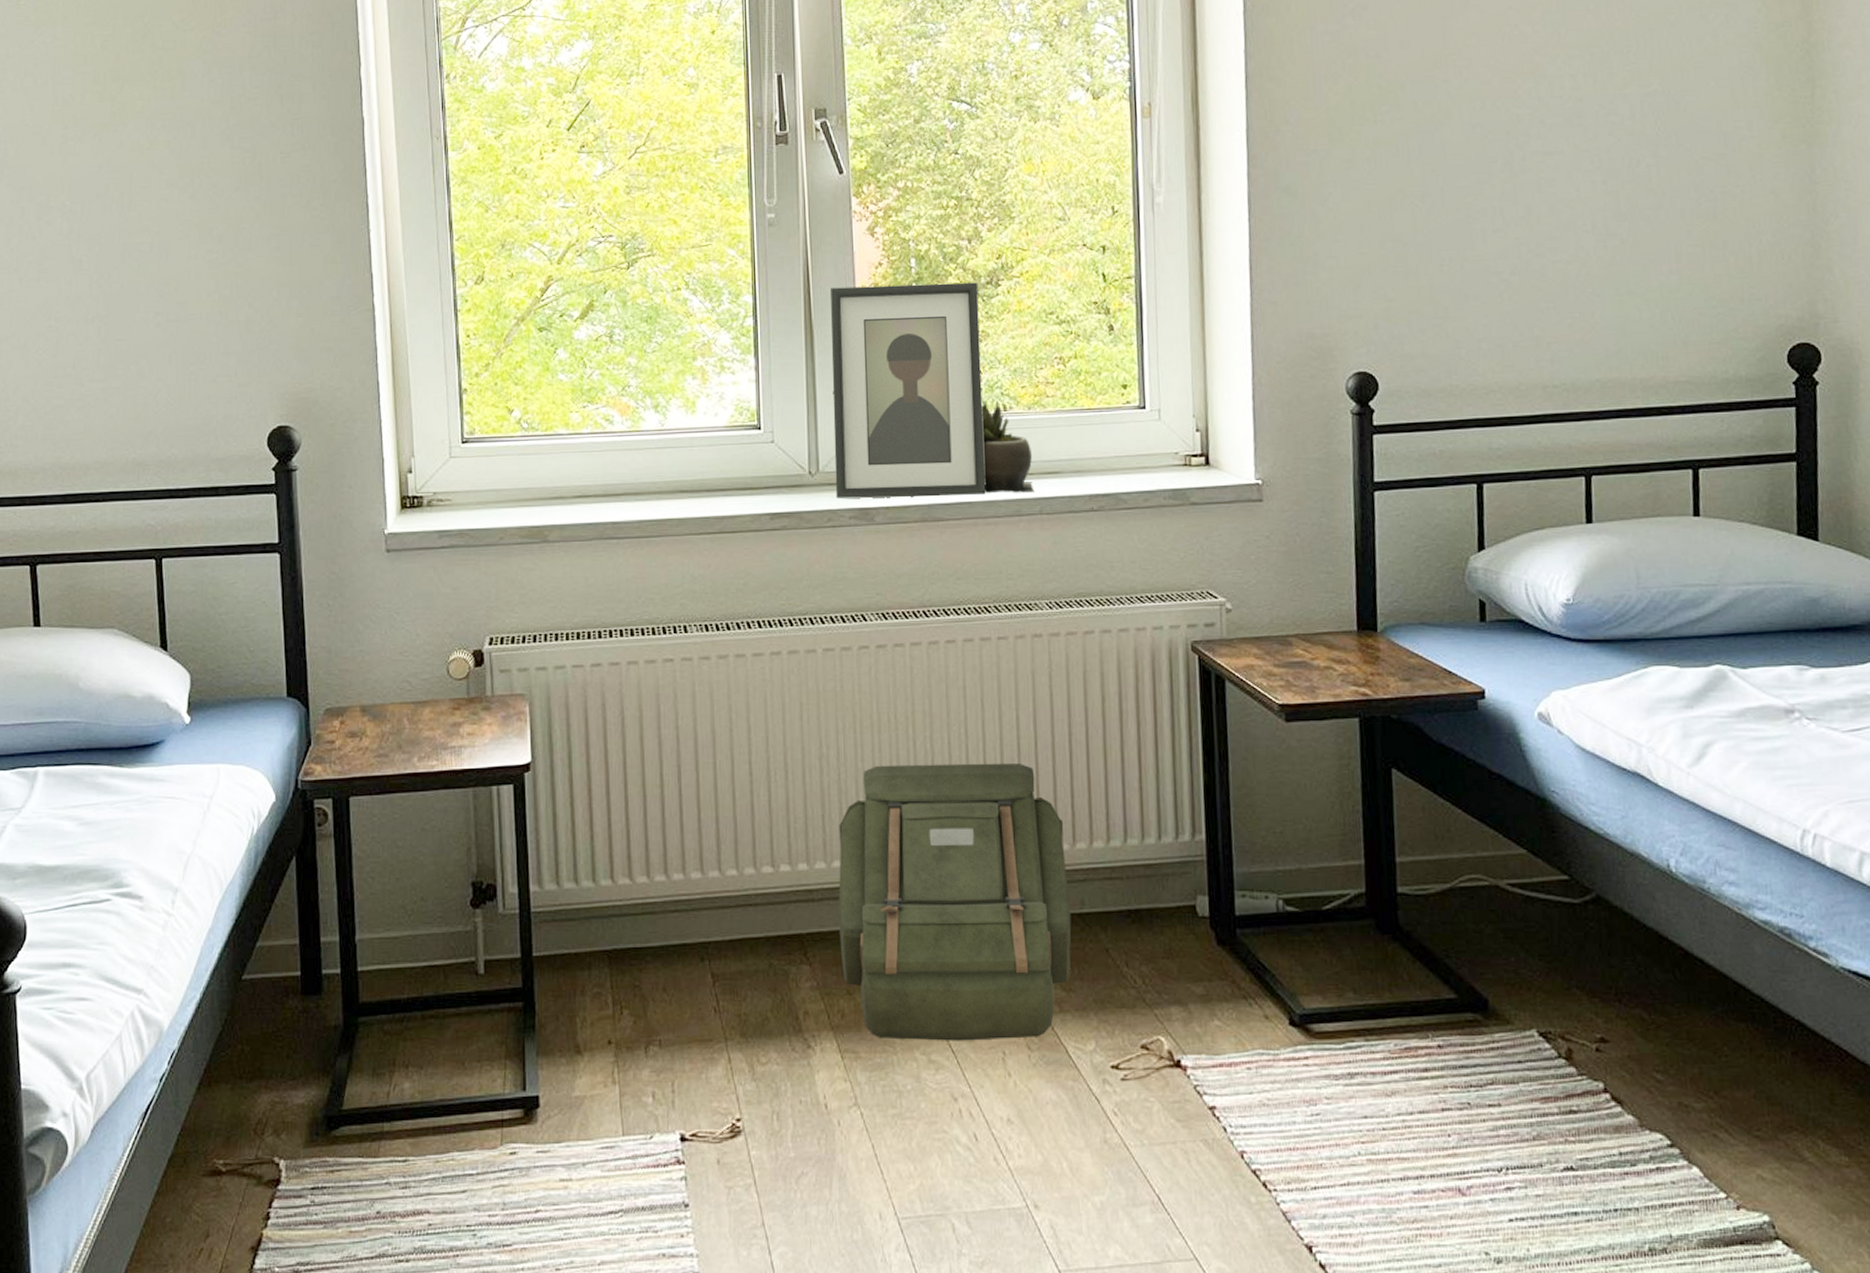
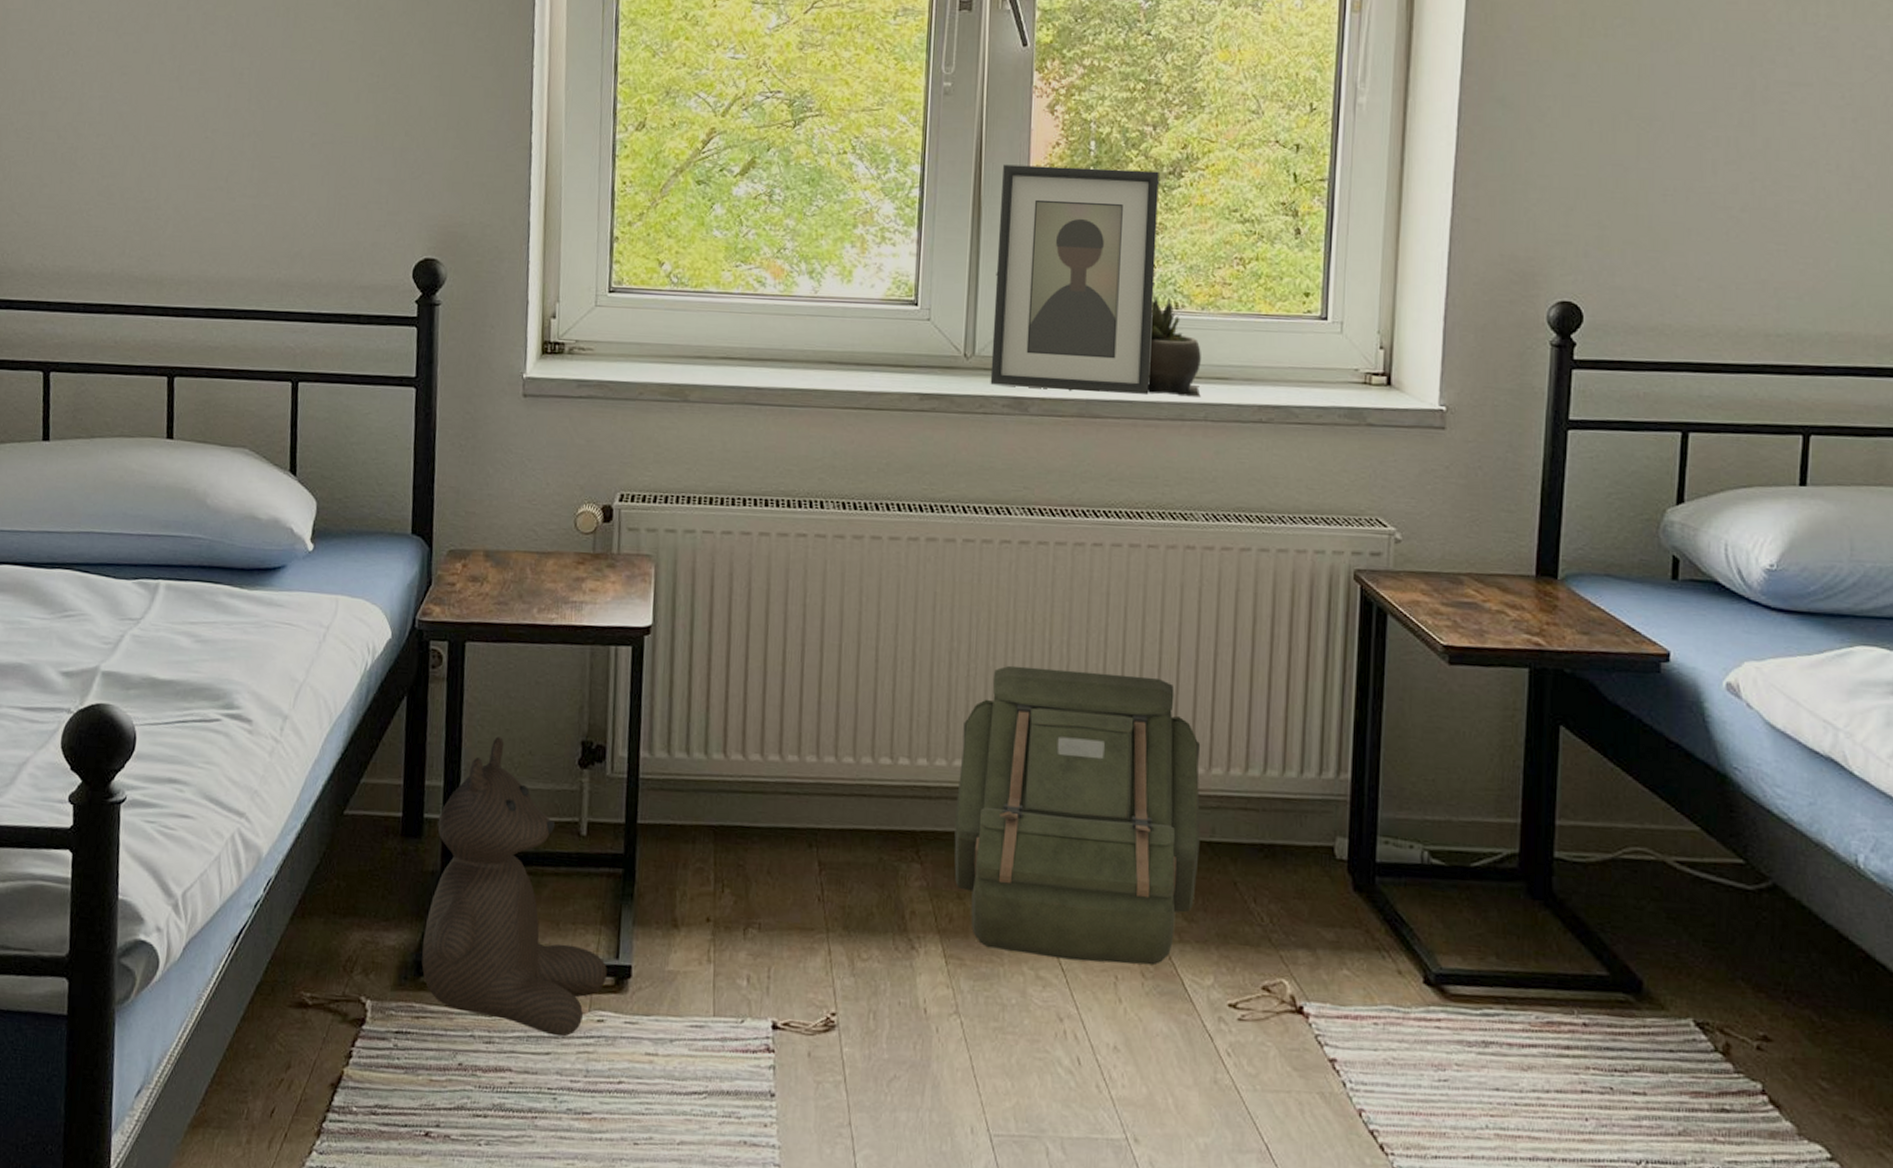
teddy bear: none [332,886,515,1173] -> present [421,736,607,1037]

